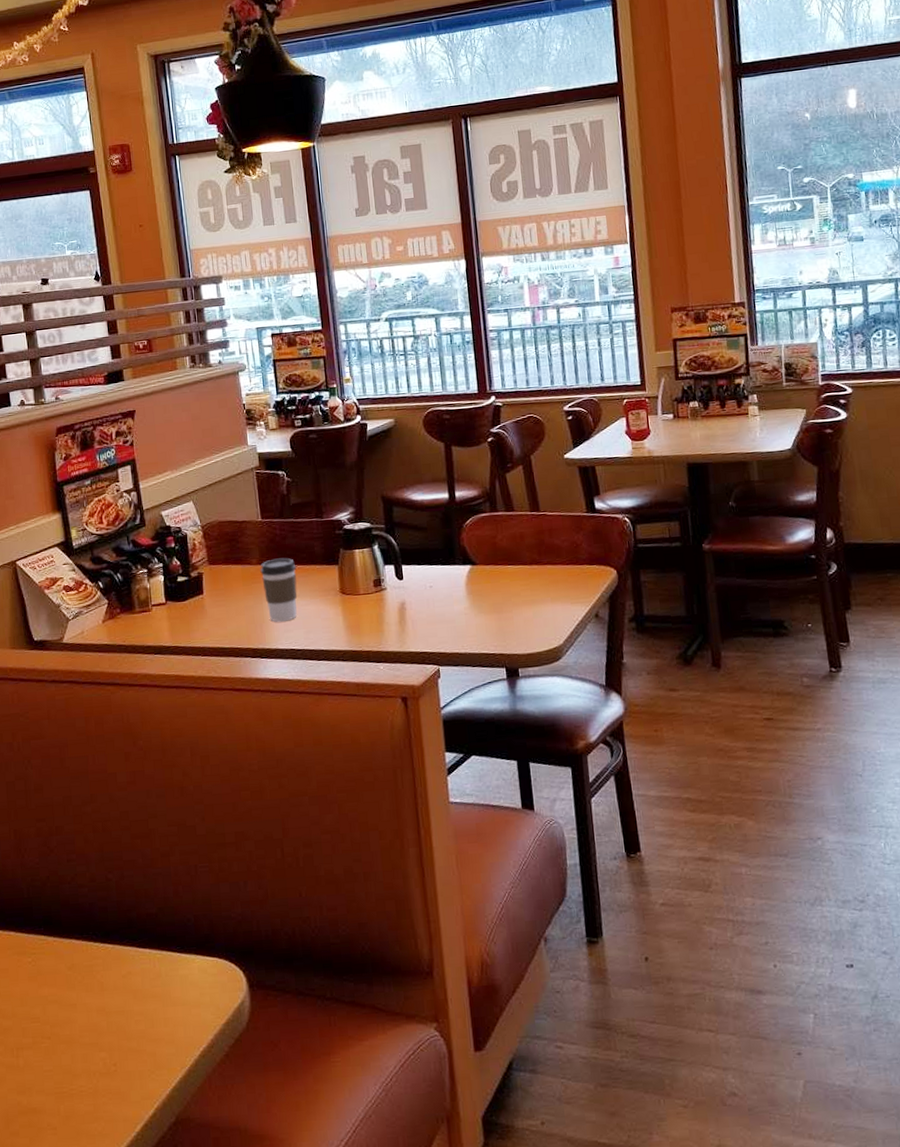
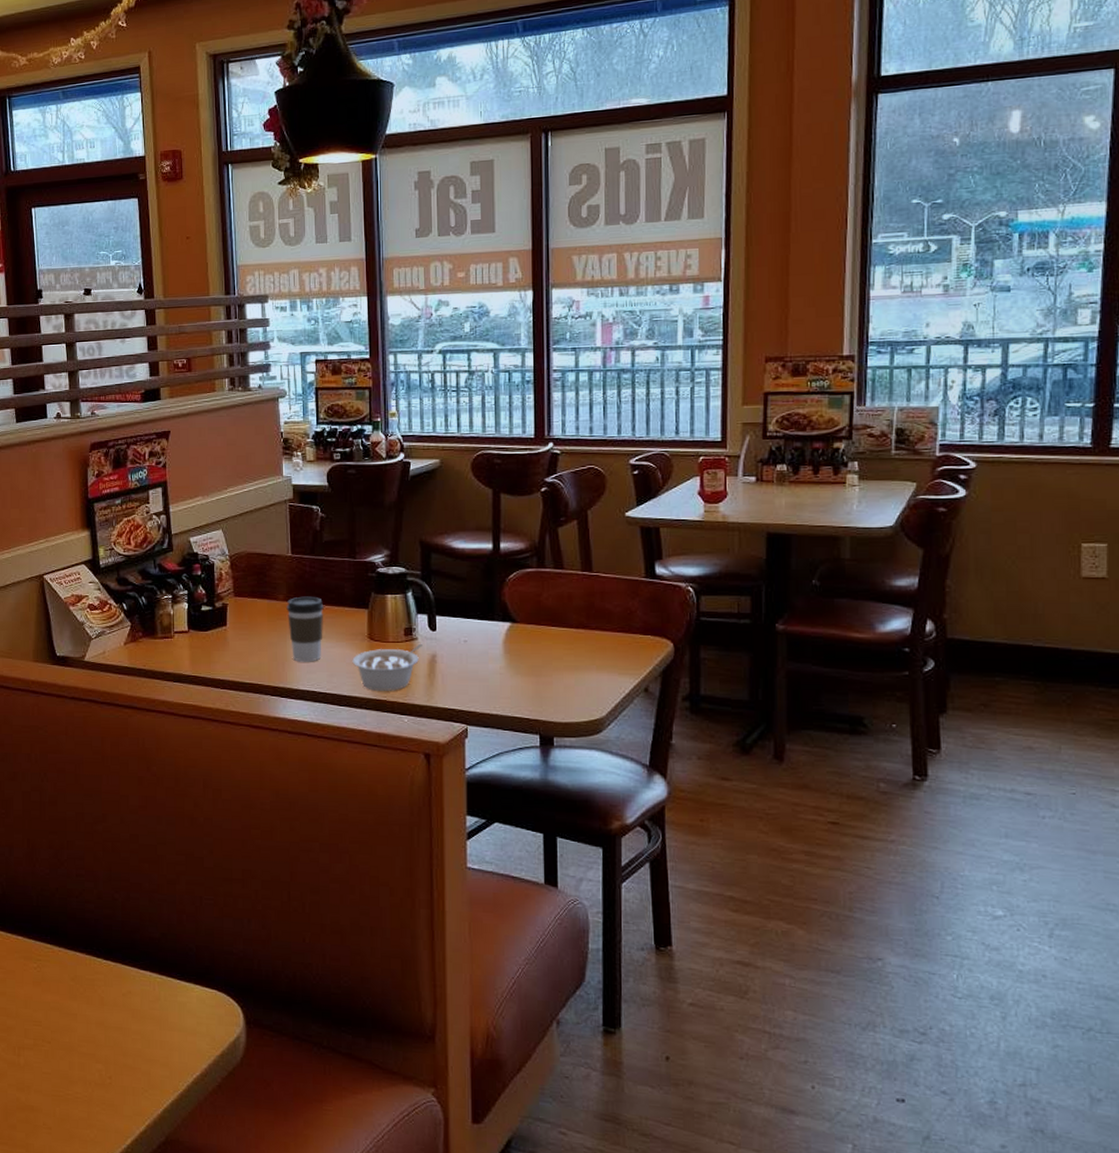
legume: none [327,593,393,643] -> present [352,644,424,691]

